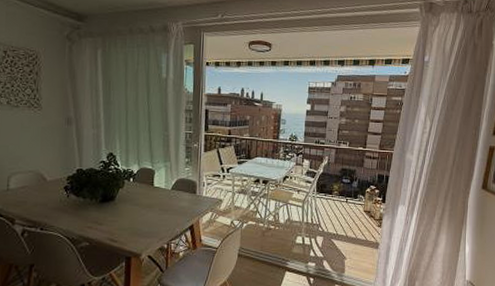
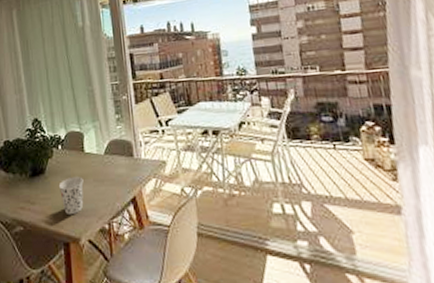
cup: none [126,205,150,235] -> present [58,177,84,214]

